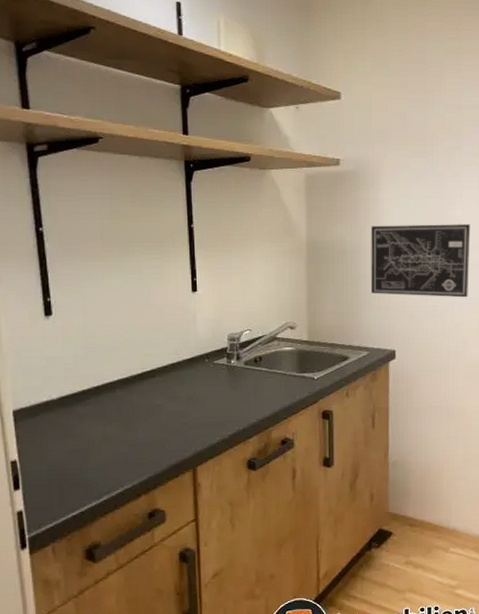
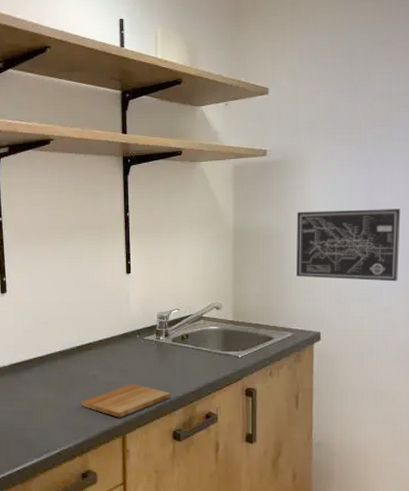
cutting board: none [145,412,244,450] -> present [81,384,170,418]

